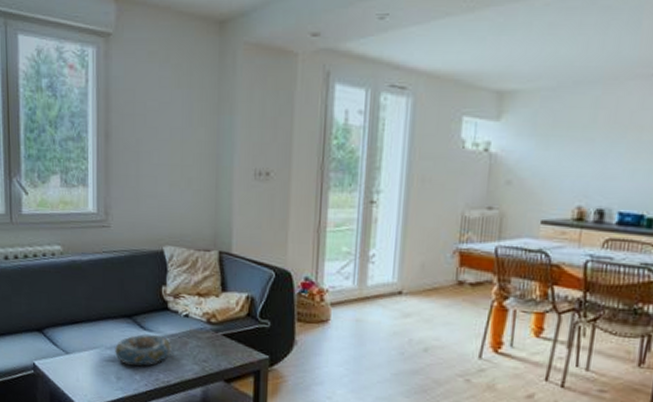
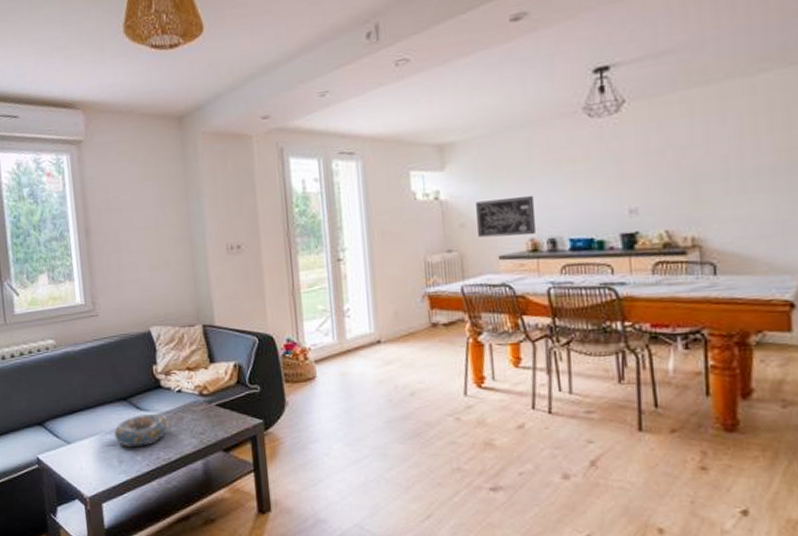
wall art: none [523,159,591,203] -> present [476,195,536,238]

